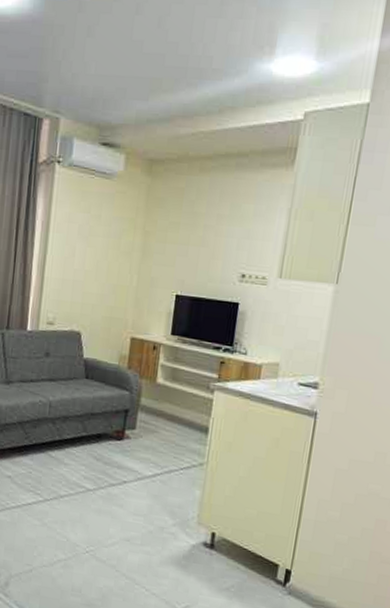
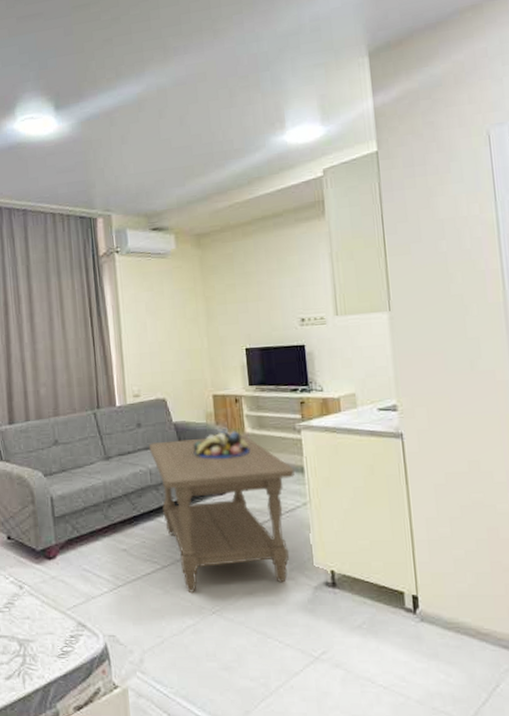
coffee table: none [53,375,200,536] -> present [148,434,296,592]
fruit bowl: none [98,376,158,406] -> present [193,431,251,459]

